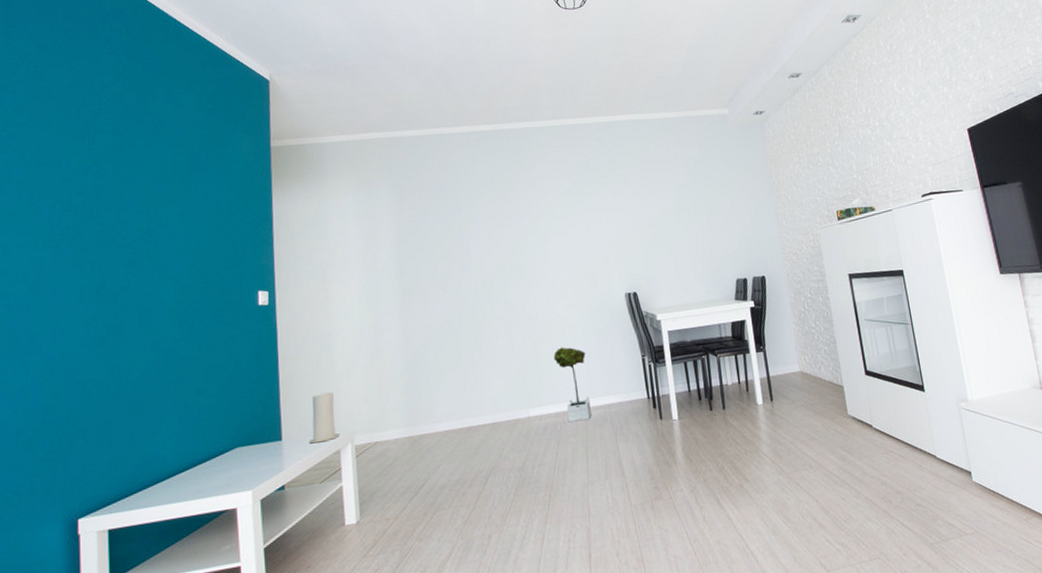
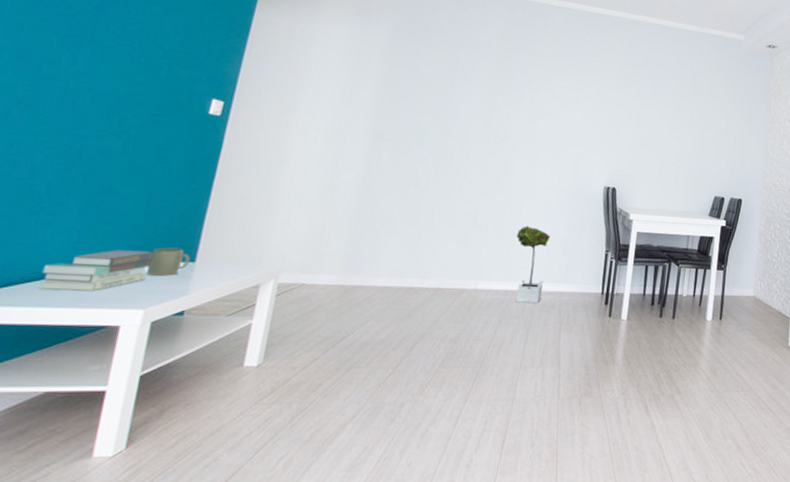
books: none [164,438,248,488] -> present [39,250,154,292]
mug: none [244,430,278,459] -> present [146,247,191,276]
candle: present [308,391,340,444] -> none [225,220,269,273]

